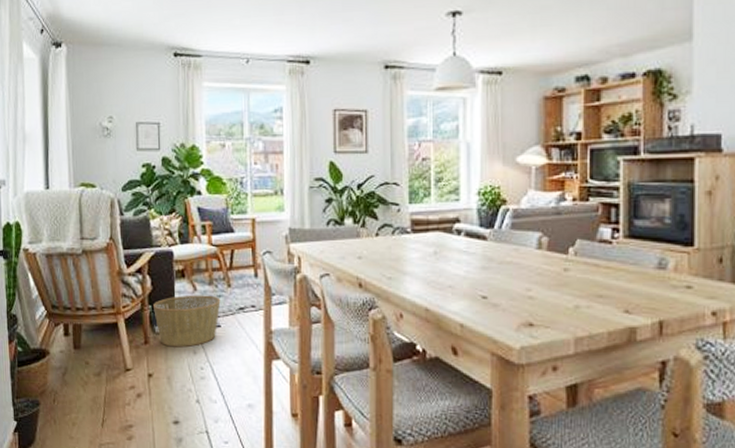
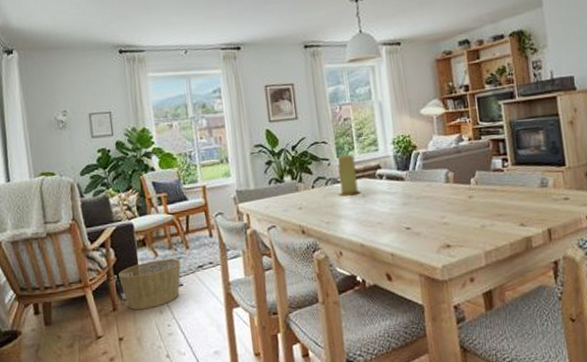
candle: none [406,201,433,250] -> present [337,154,361,197]

